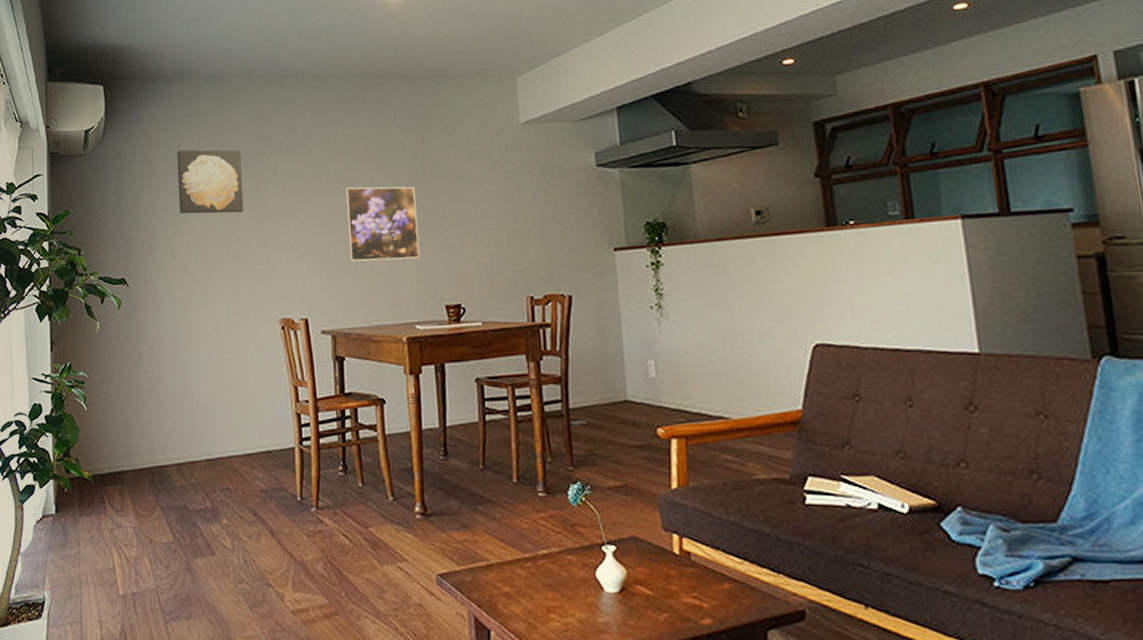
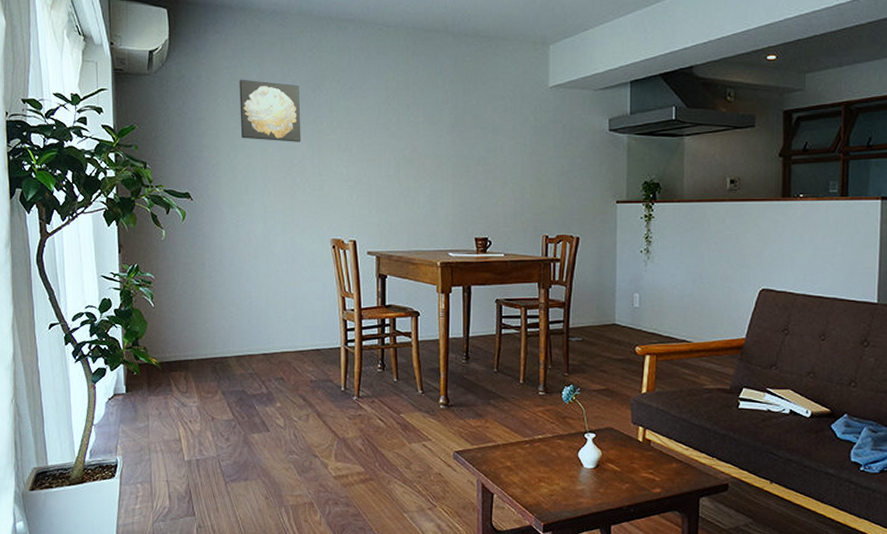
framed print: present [344,186,420,262] -> none [393,129,456,197]

